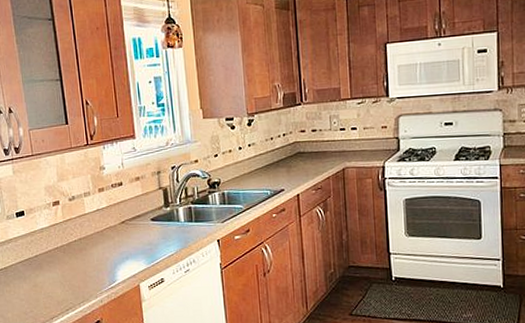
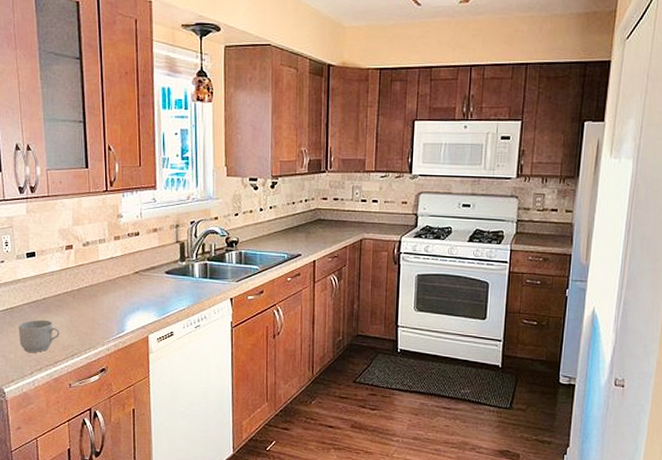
mug: none [13,276,54,310] -> present [18,319,61,352]

